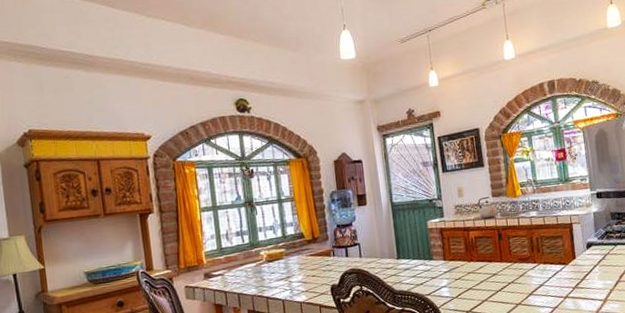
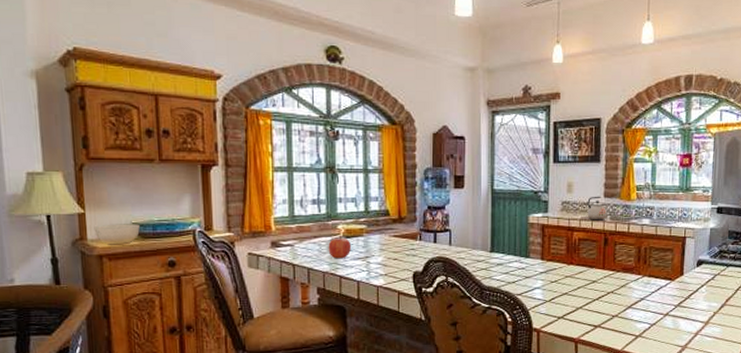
bowl: none [53,272,92,294] -> present [94,224,141,245]
fruit: none [253,261,275,282] -> present [328,236,352,259]

